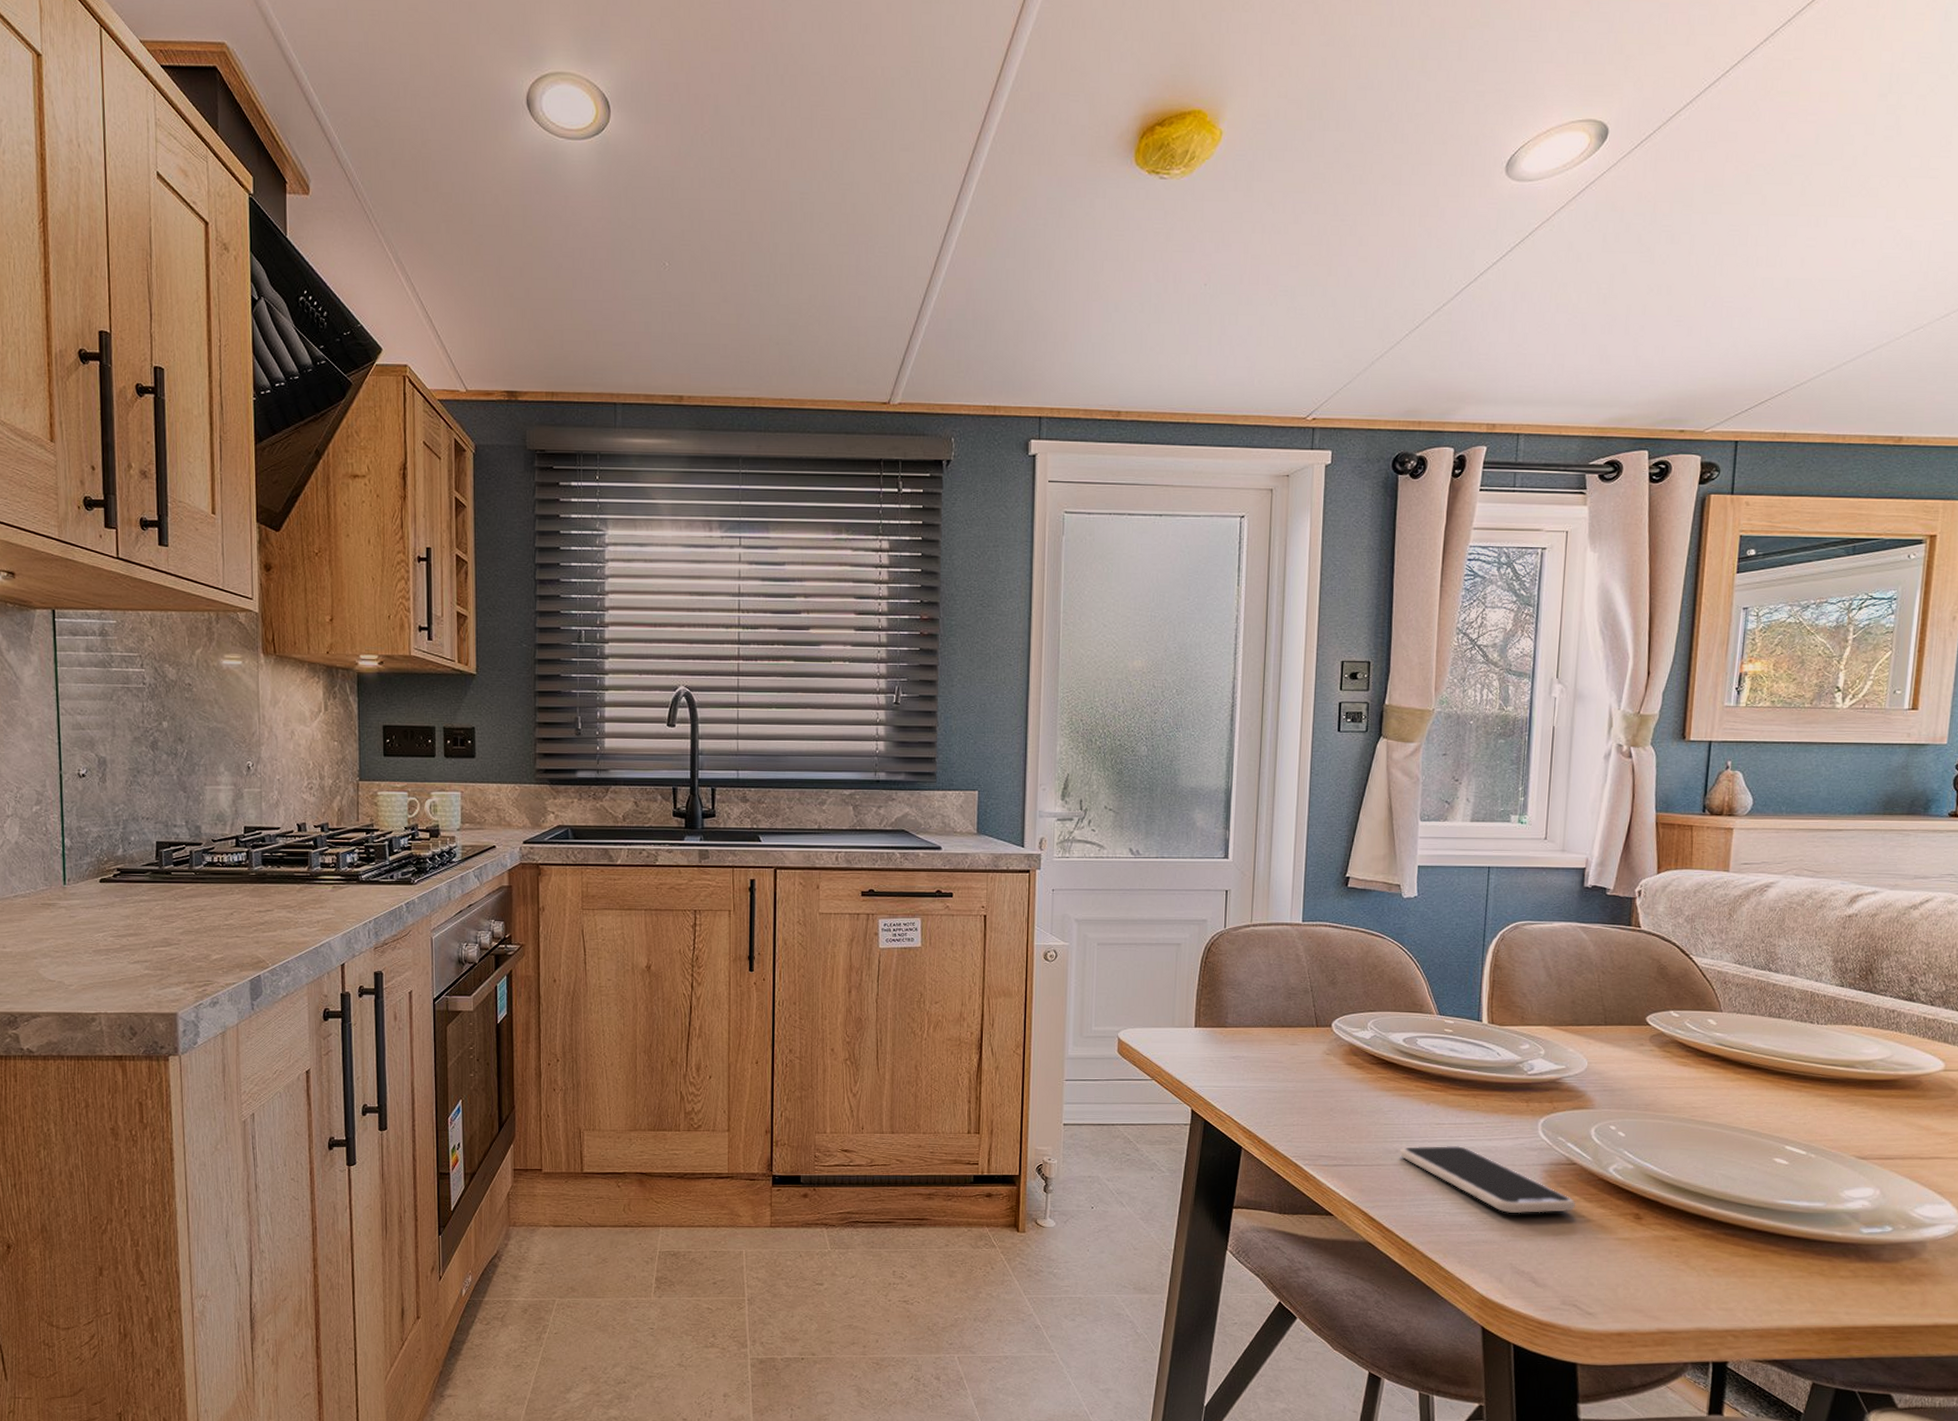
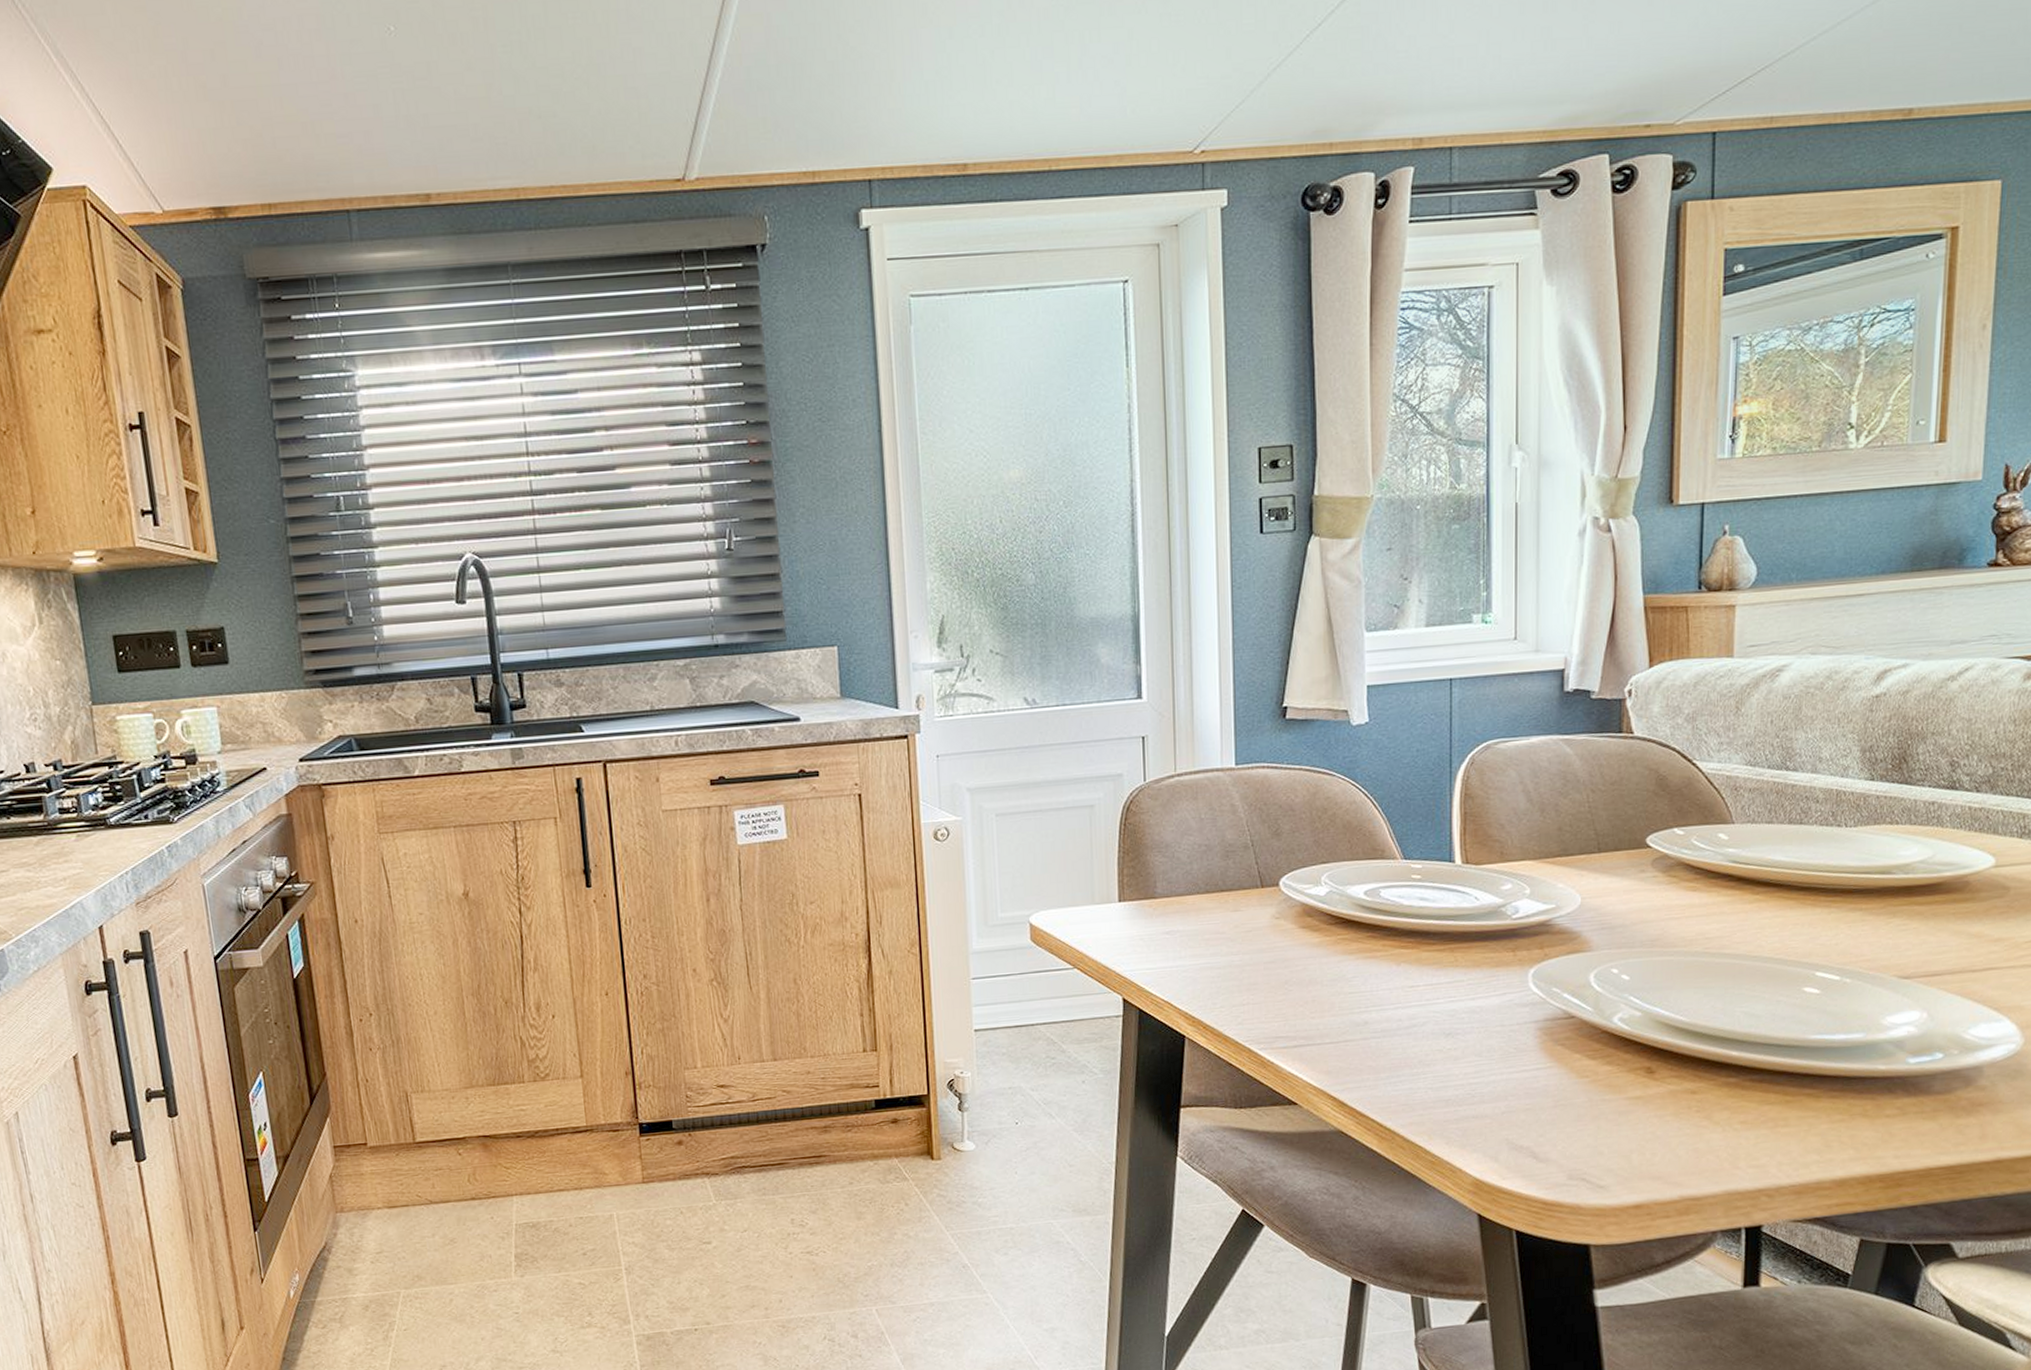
smartphone: present [1400,1145,1576,1214] -> none [1370,1009,1577,1082]

